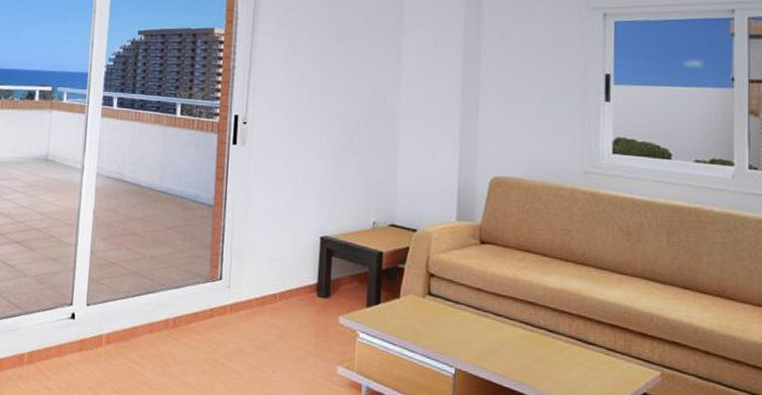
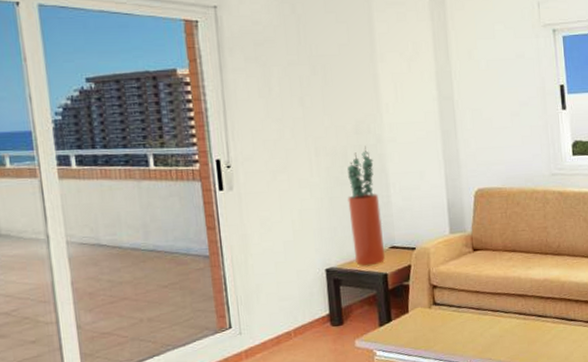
vase: none [351,117,386,241] -> present [347,146,386,266]

